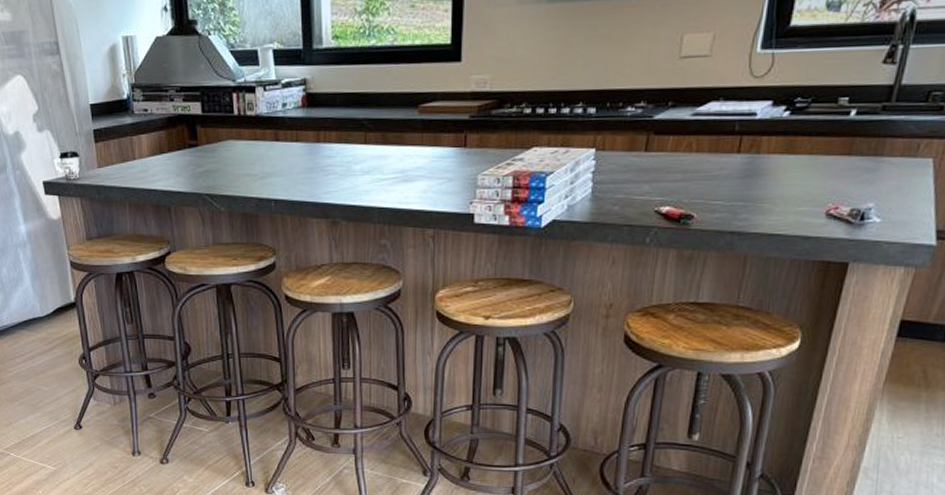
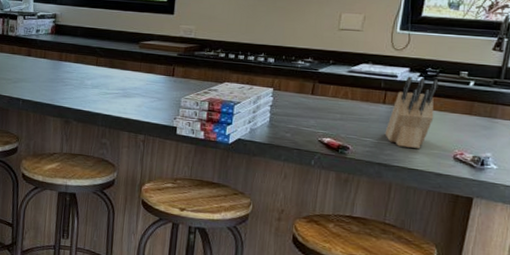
knife block: none [739,112,810,207] -> present [385,76,439,148]

